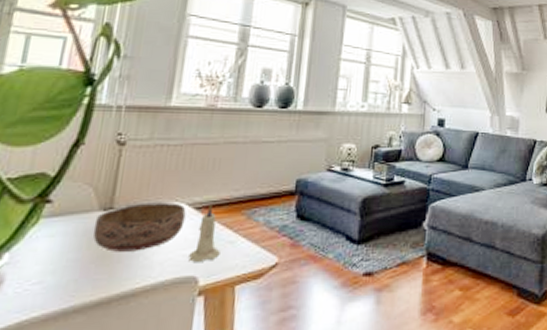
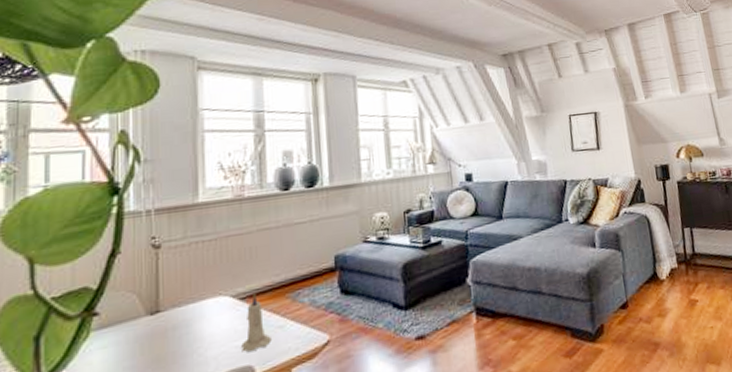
bowl: present [93,202,186,252] -> none [144,296,232,354]

